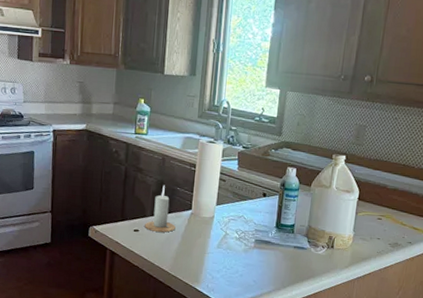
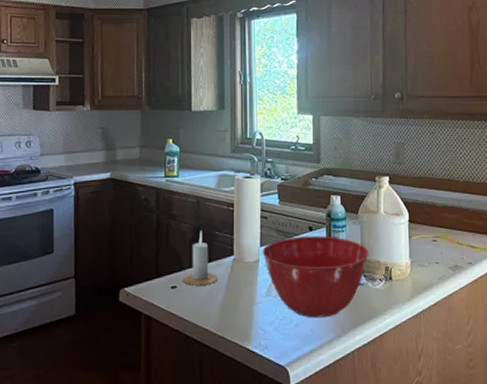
mixing bowl: none [217,200,316,273] -> present [262,236,369,318]

